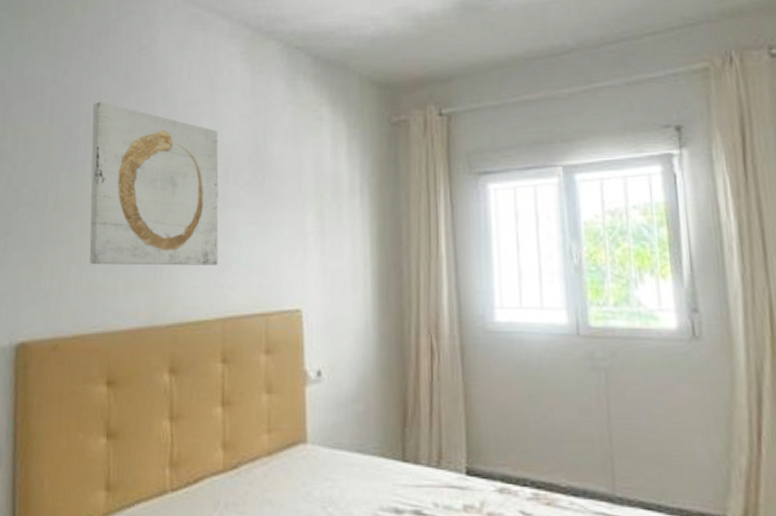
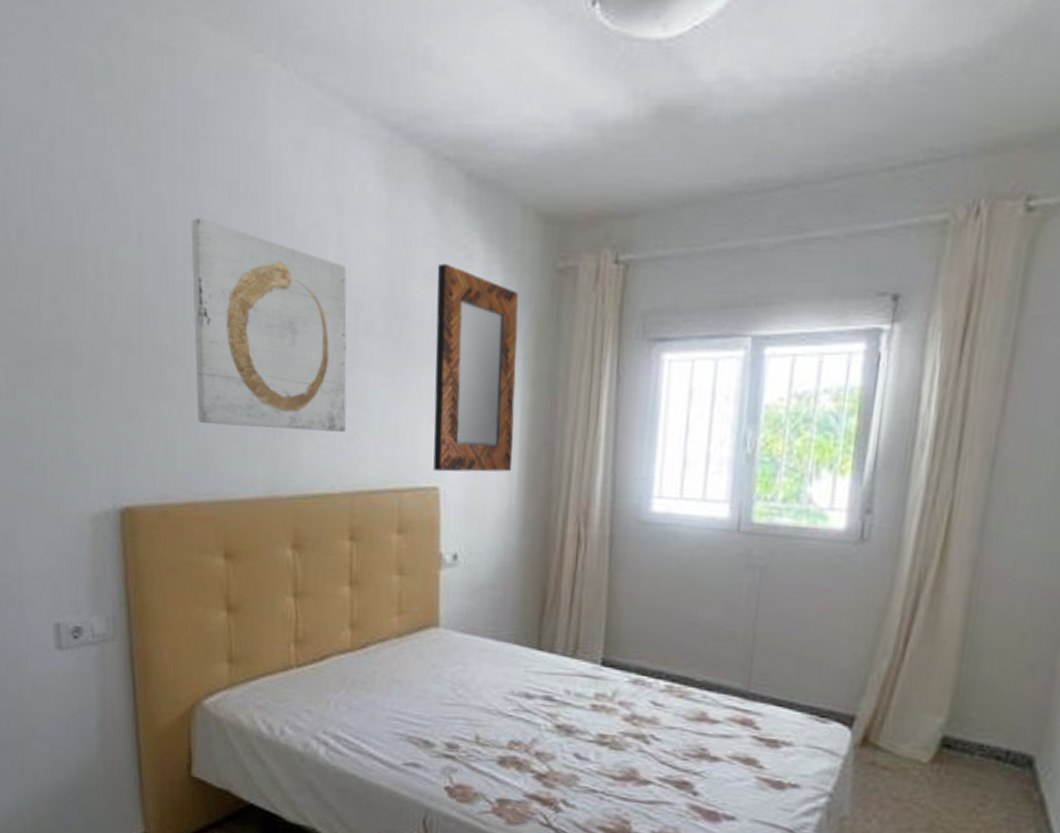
home mirror: none [293,124,366,295] -> present [433,263,519,472]

